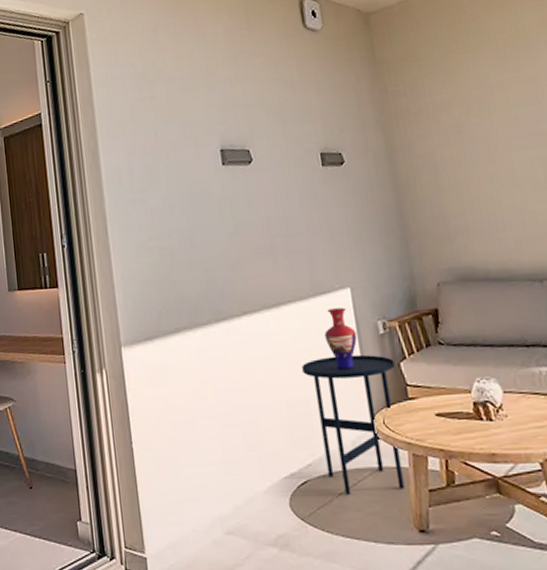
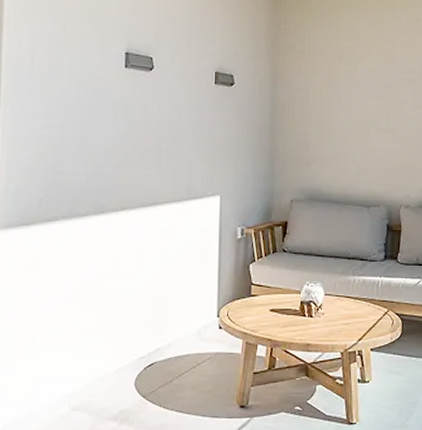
side table: present [302,354,405,496] -> none [166,255,245,376]
vase: present [324,307,358,370] -> none [191,212,219,267]

